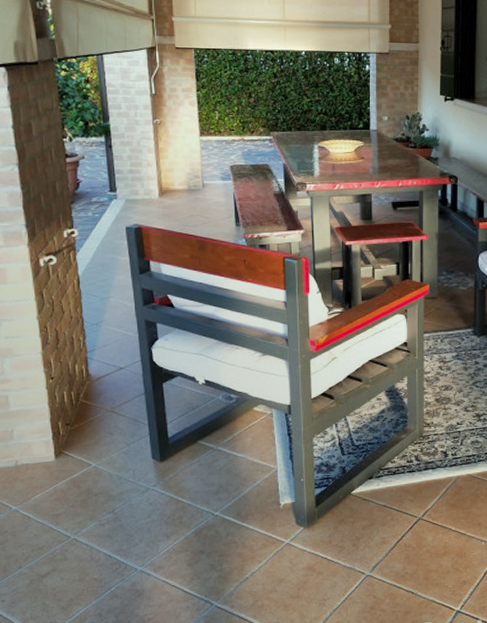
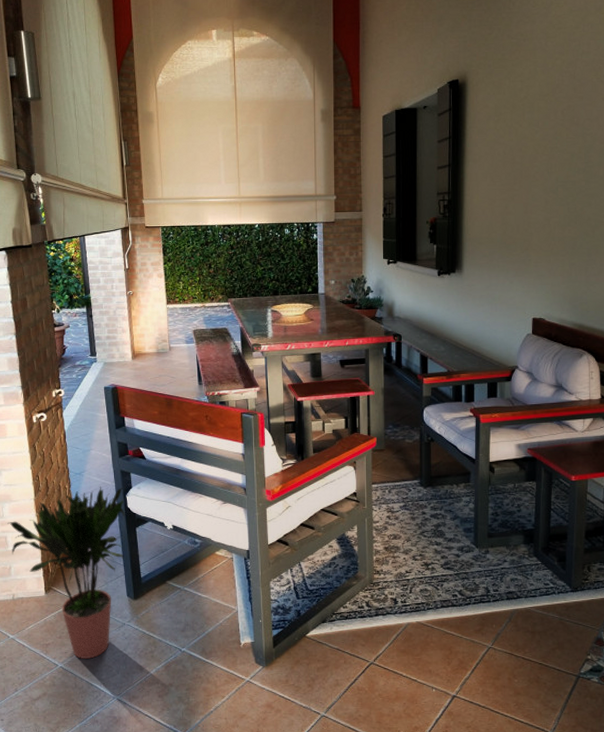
potted plant: none [8,337,150,529] -> present [7,486,125,659]

